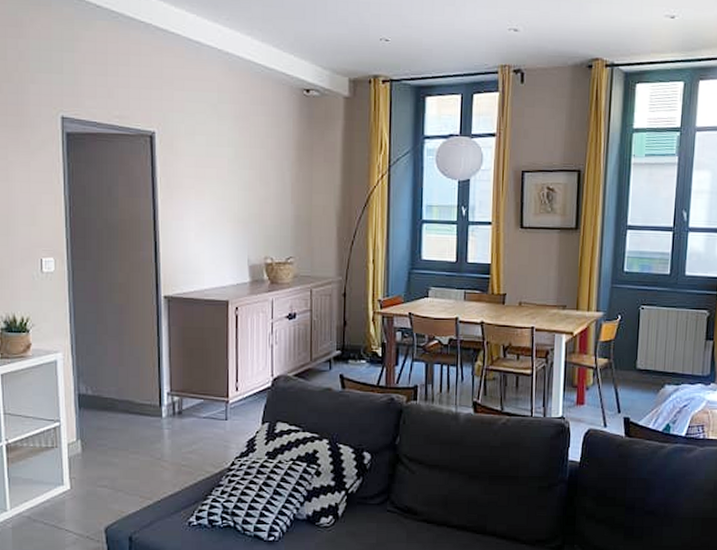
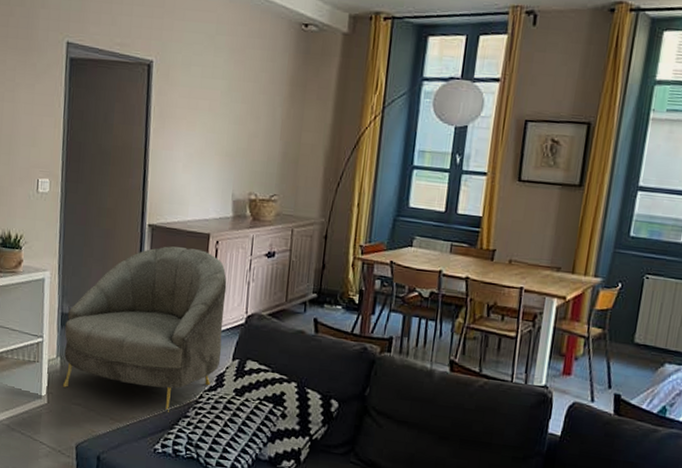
armchair: none [84,316,250,483] -> present [62,246,227,412]

